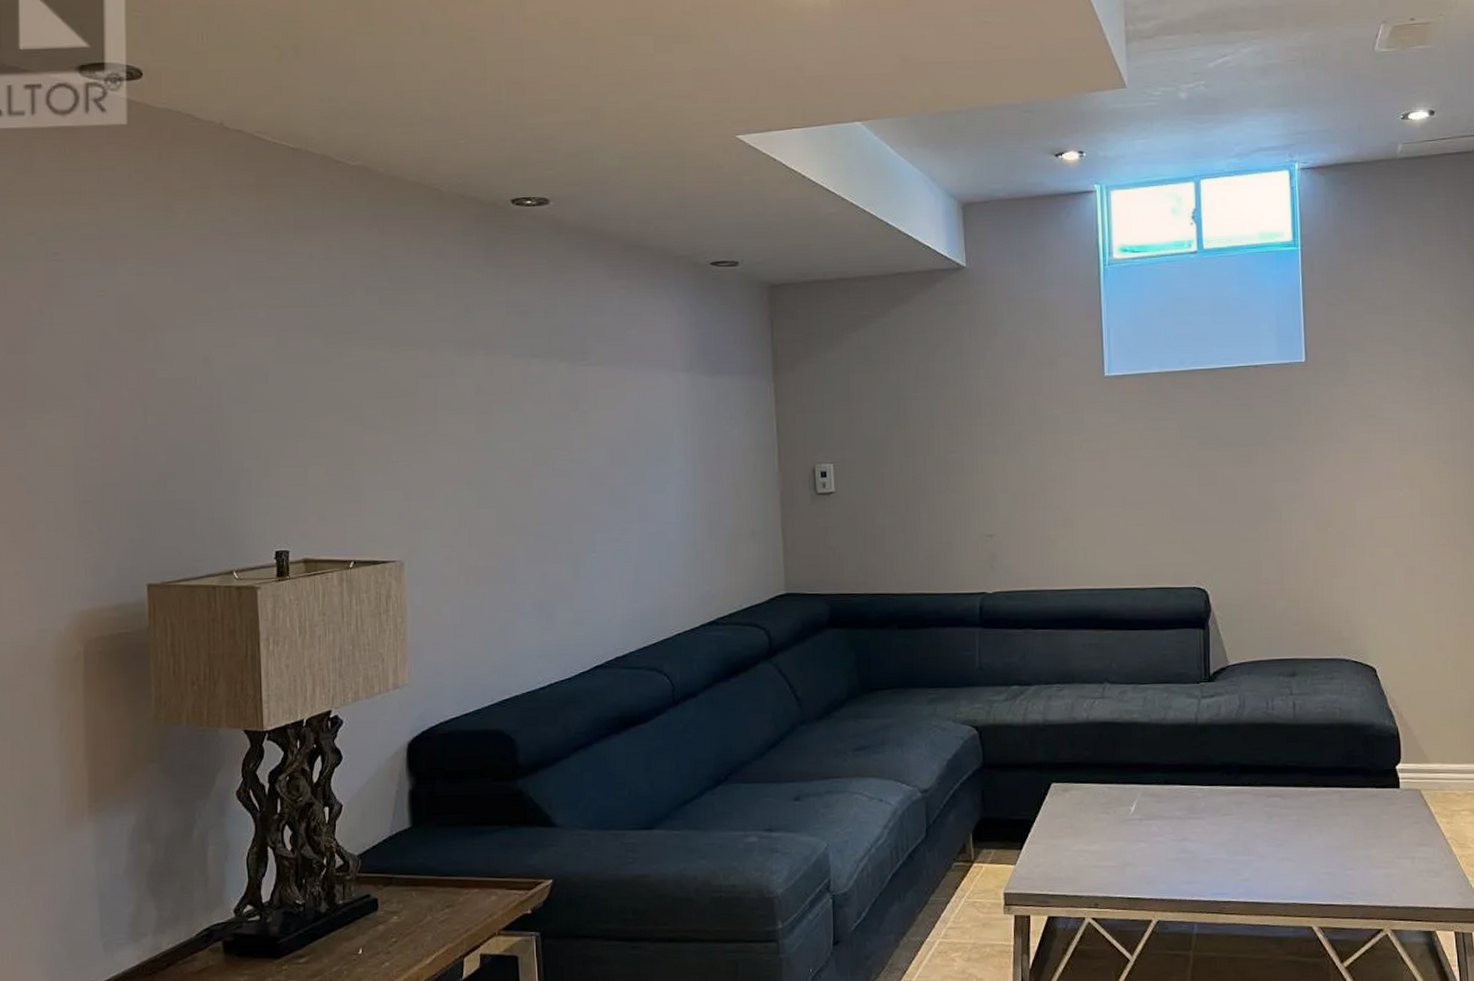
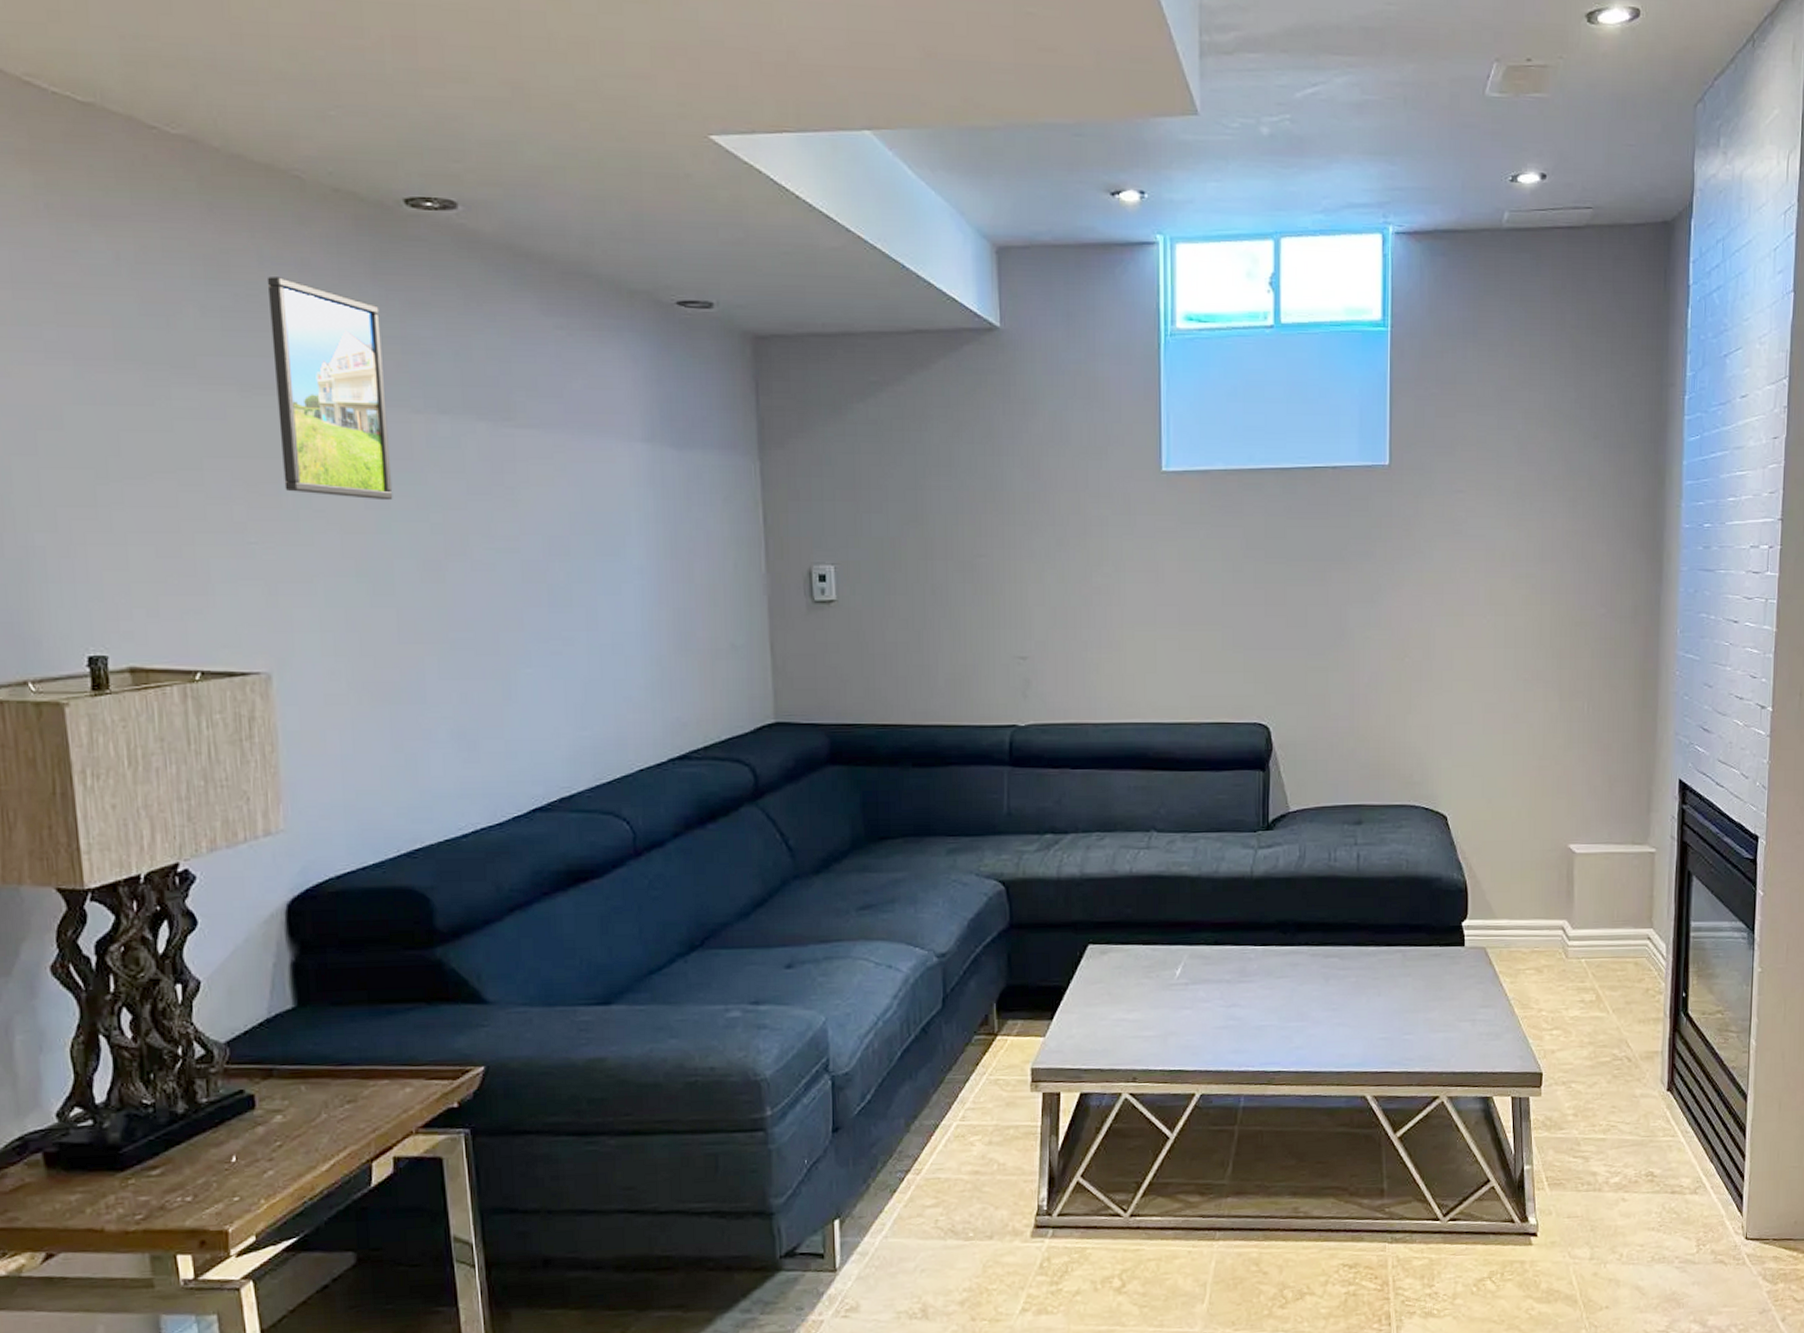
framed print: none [412,263,497,426] -> present [266,277,393,501]

